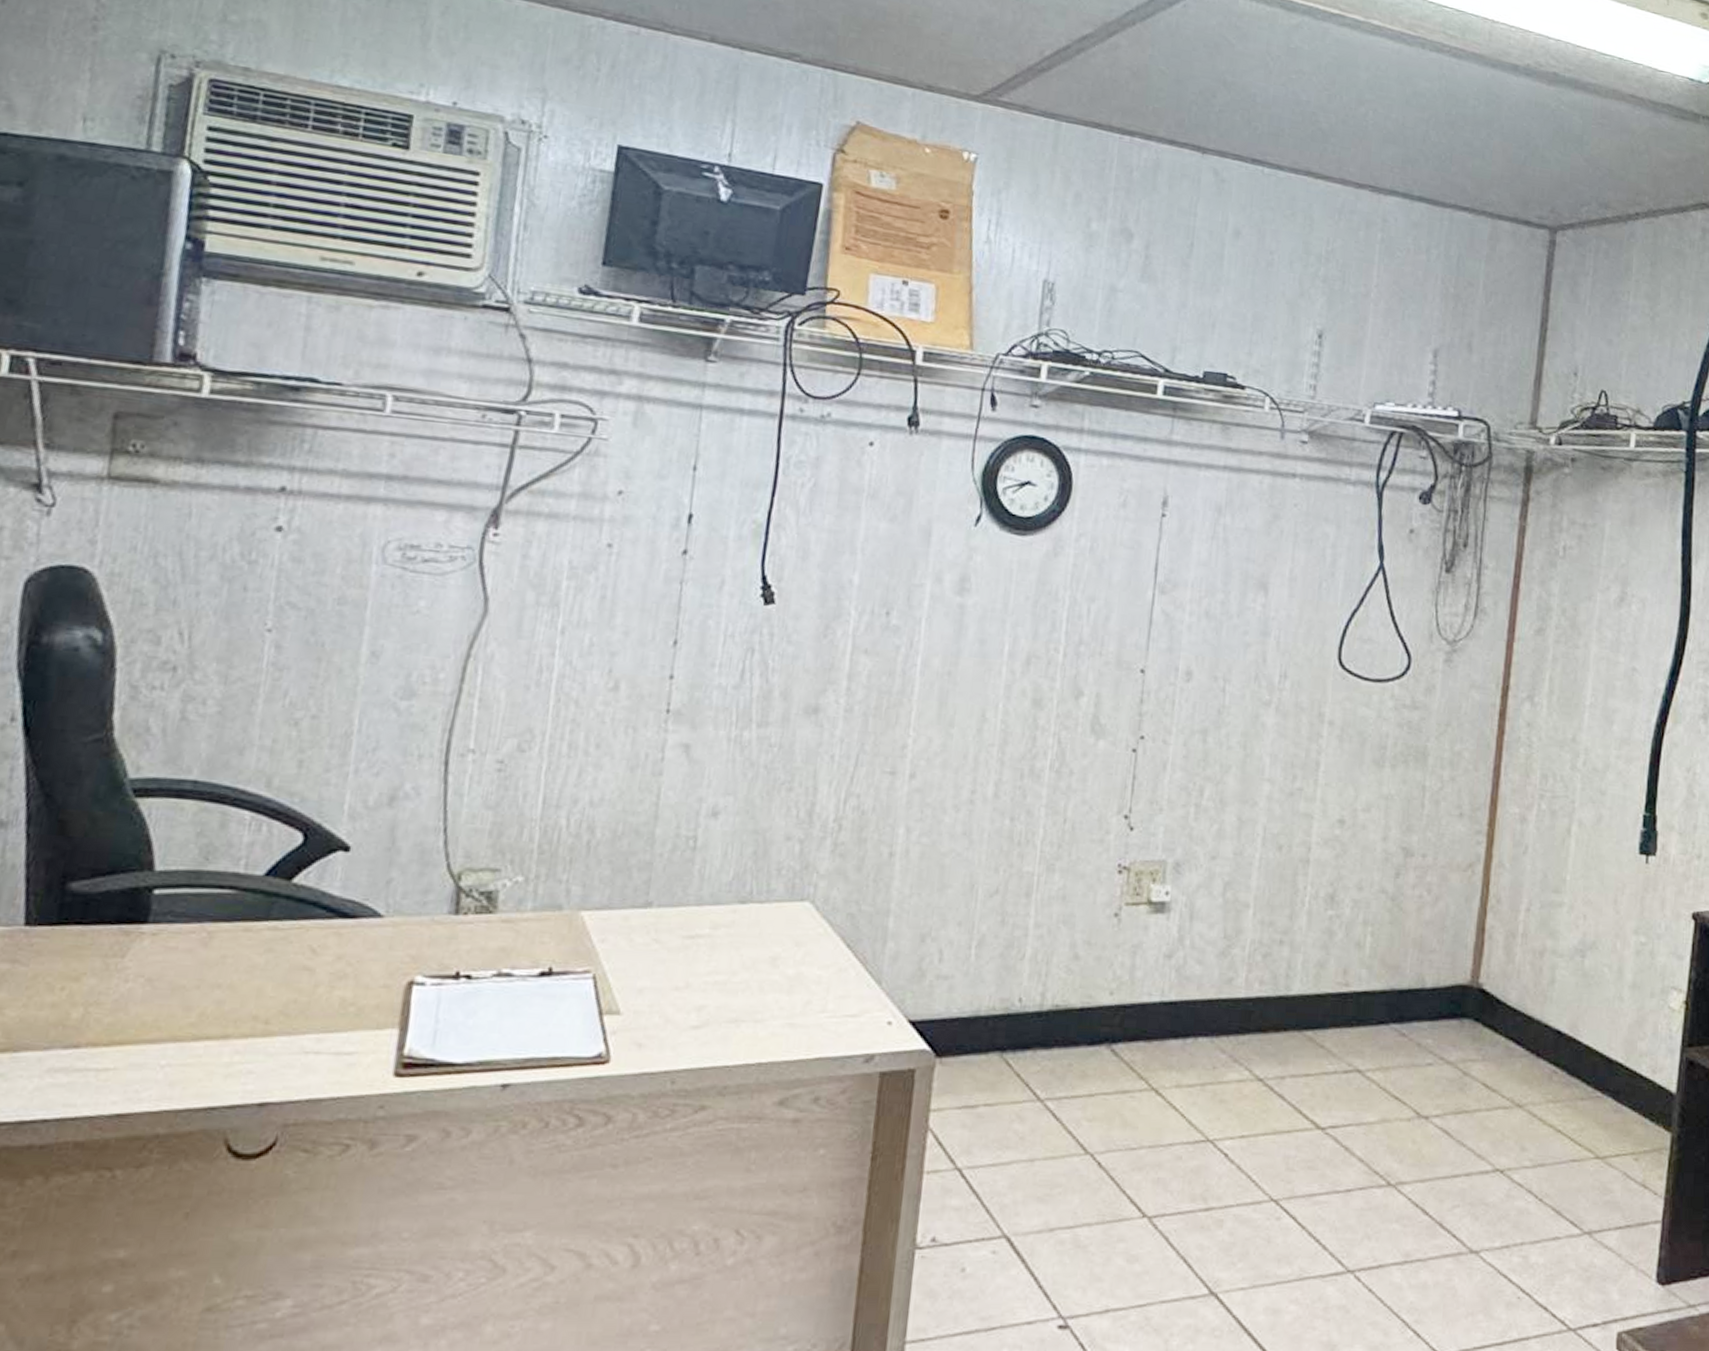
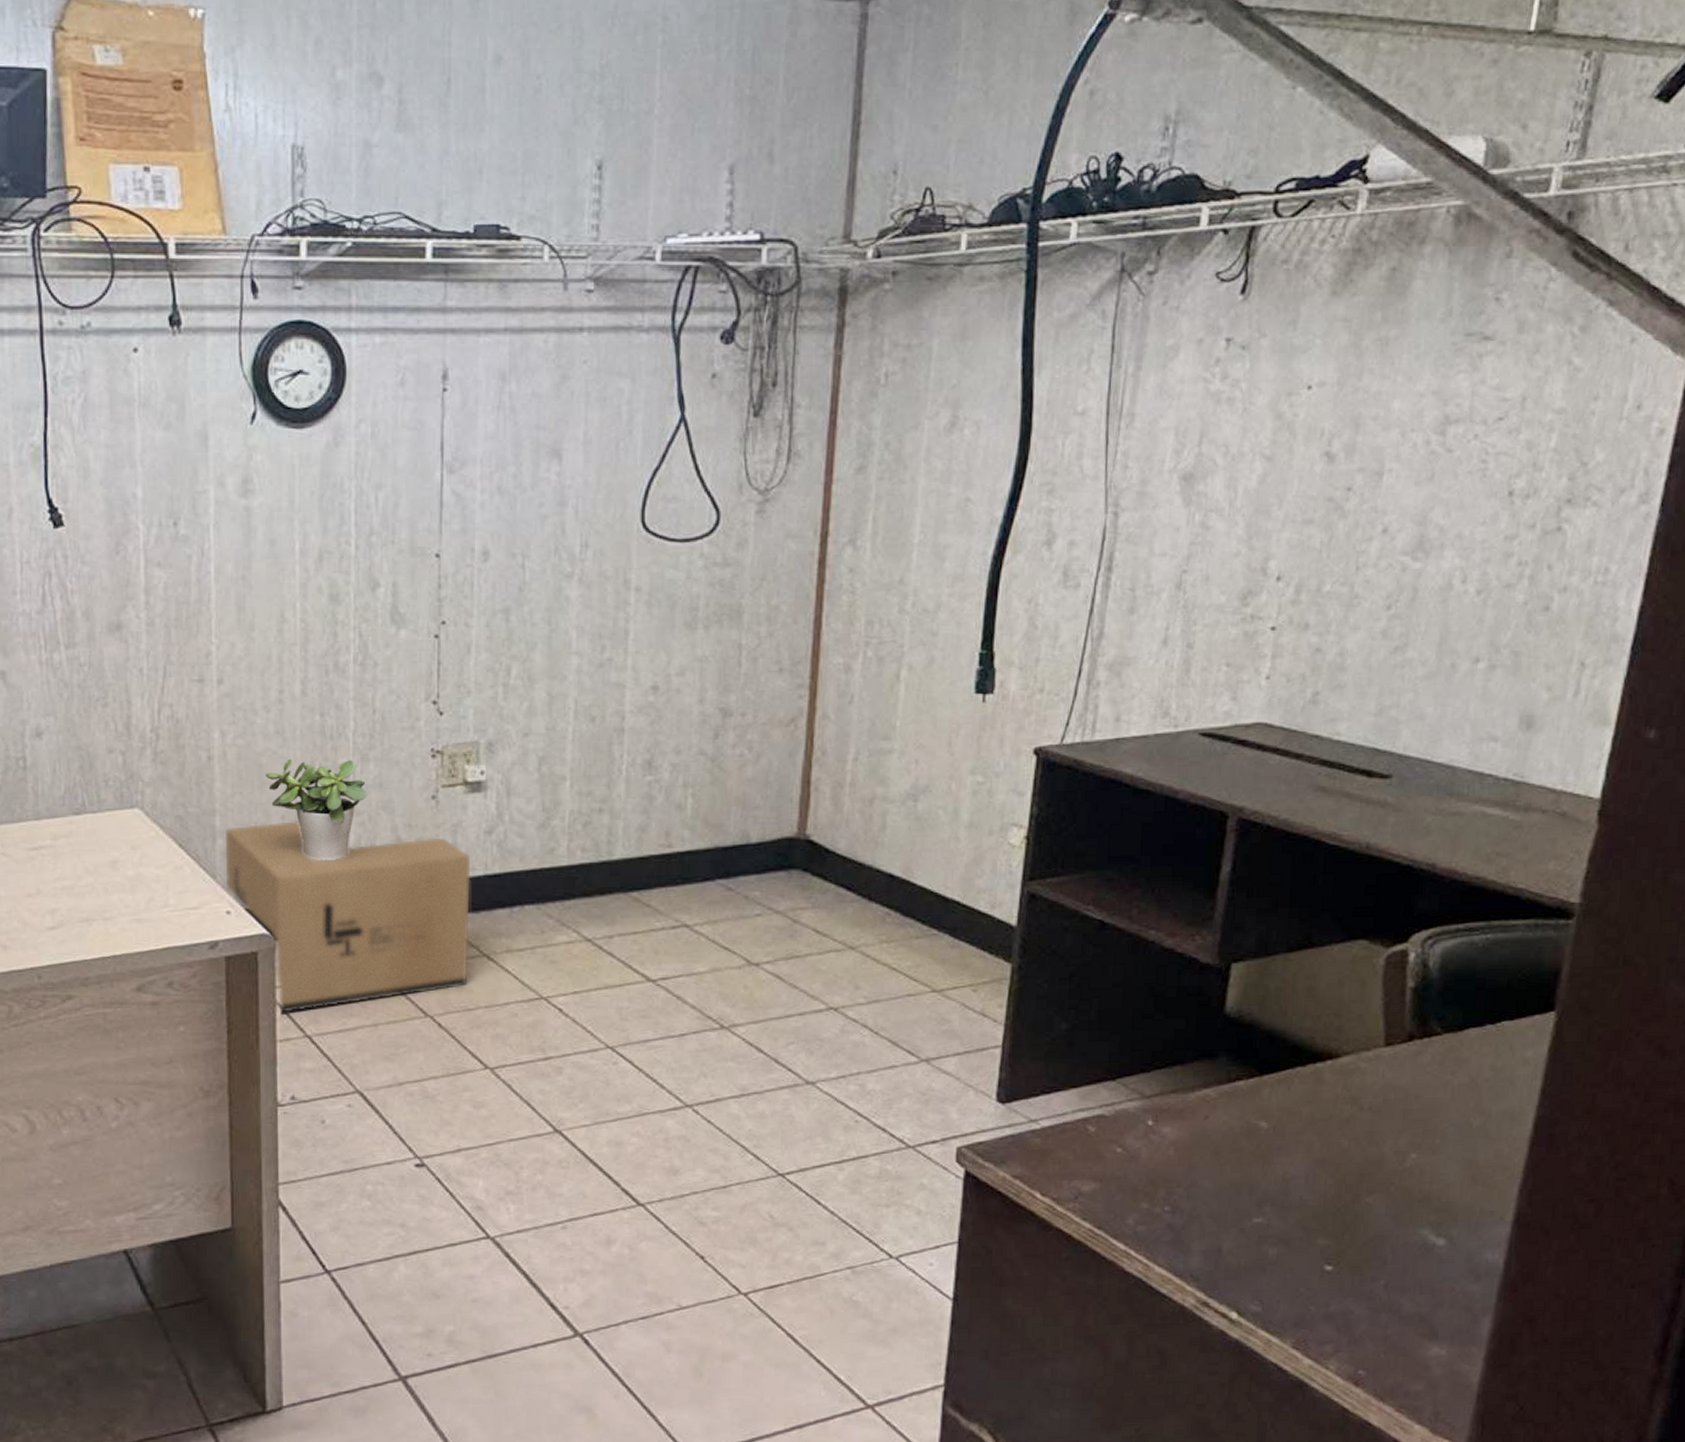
cardboard box: none [891,928,1147,1142] -> present [226,821,471,1014]
potted plant: none [947,862,1050,975] -> present [265,758,367,862]

